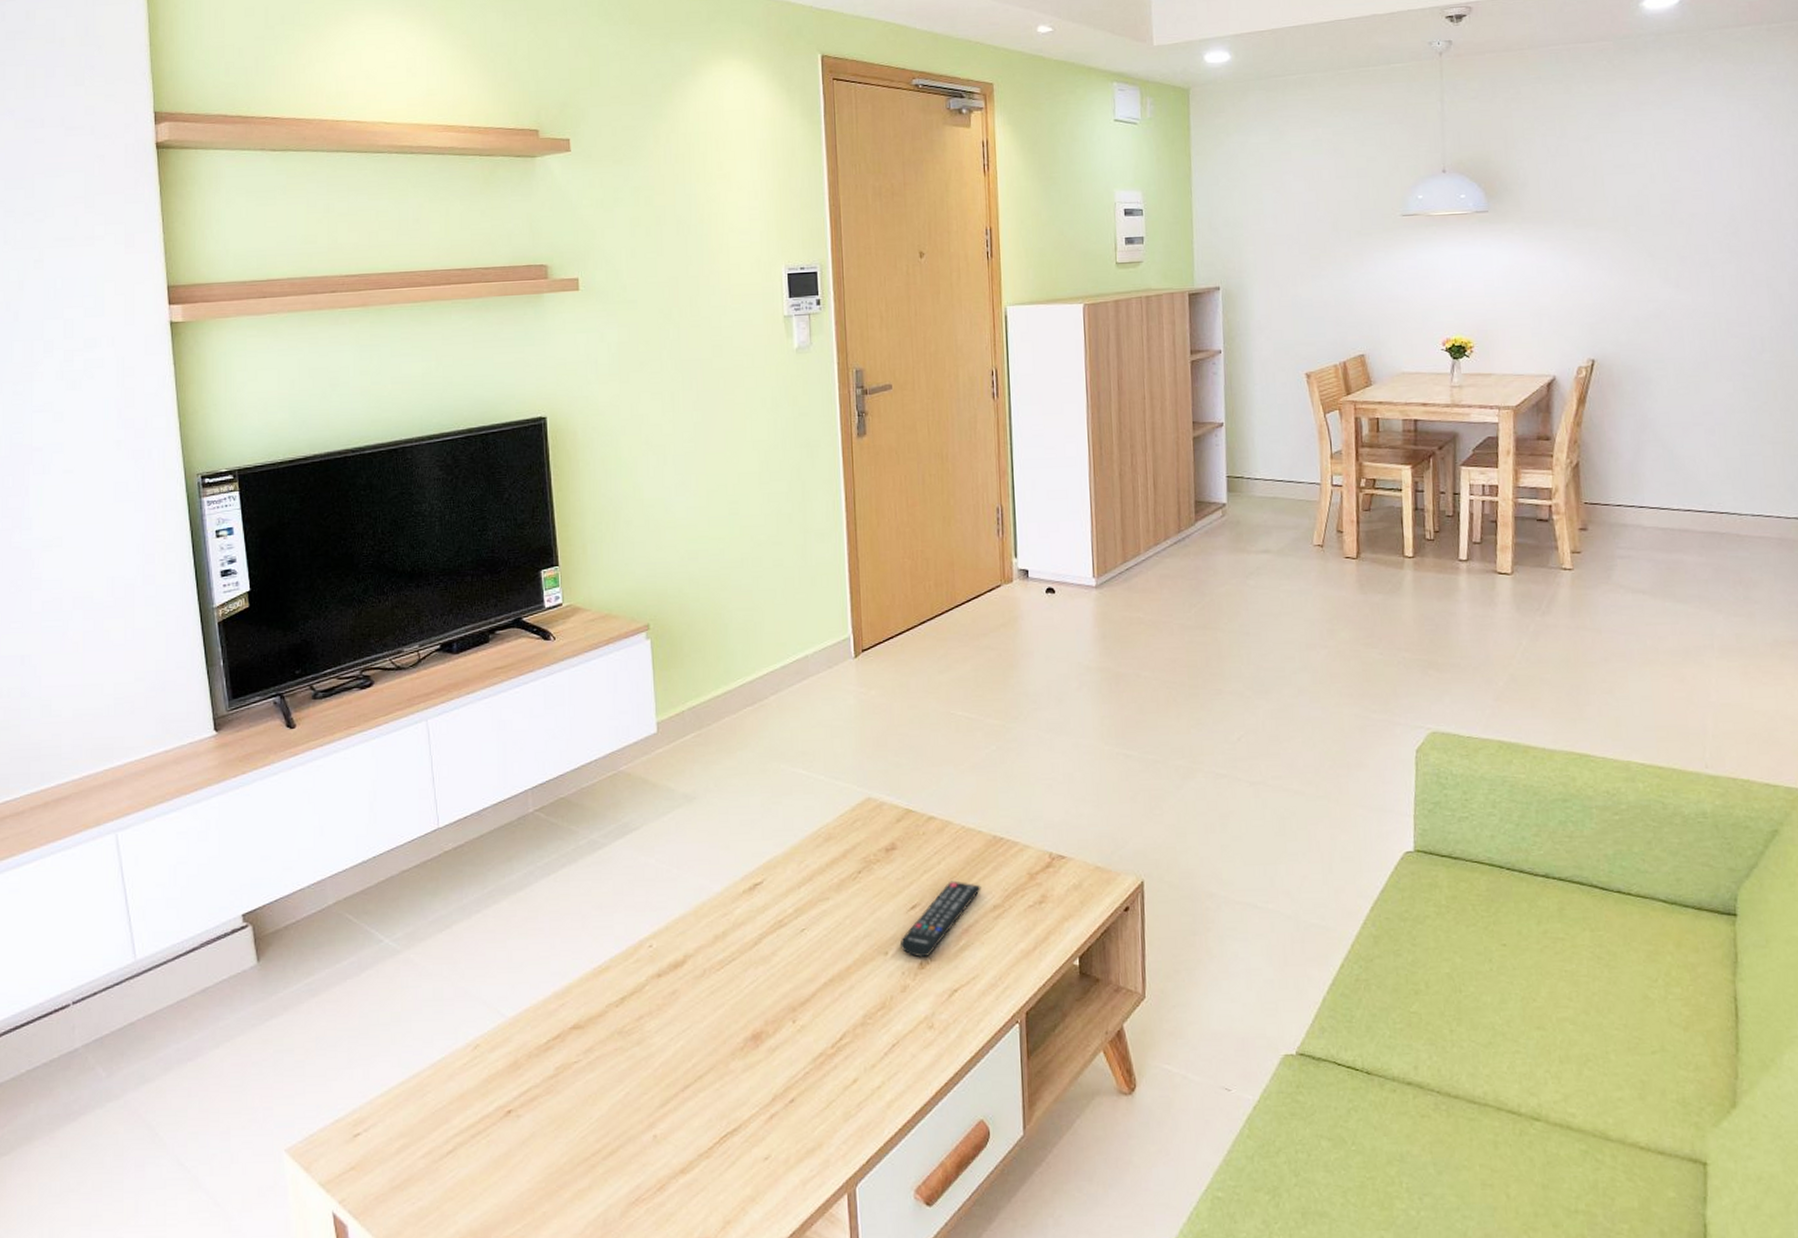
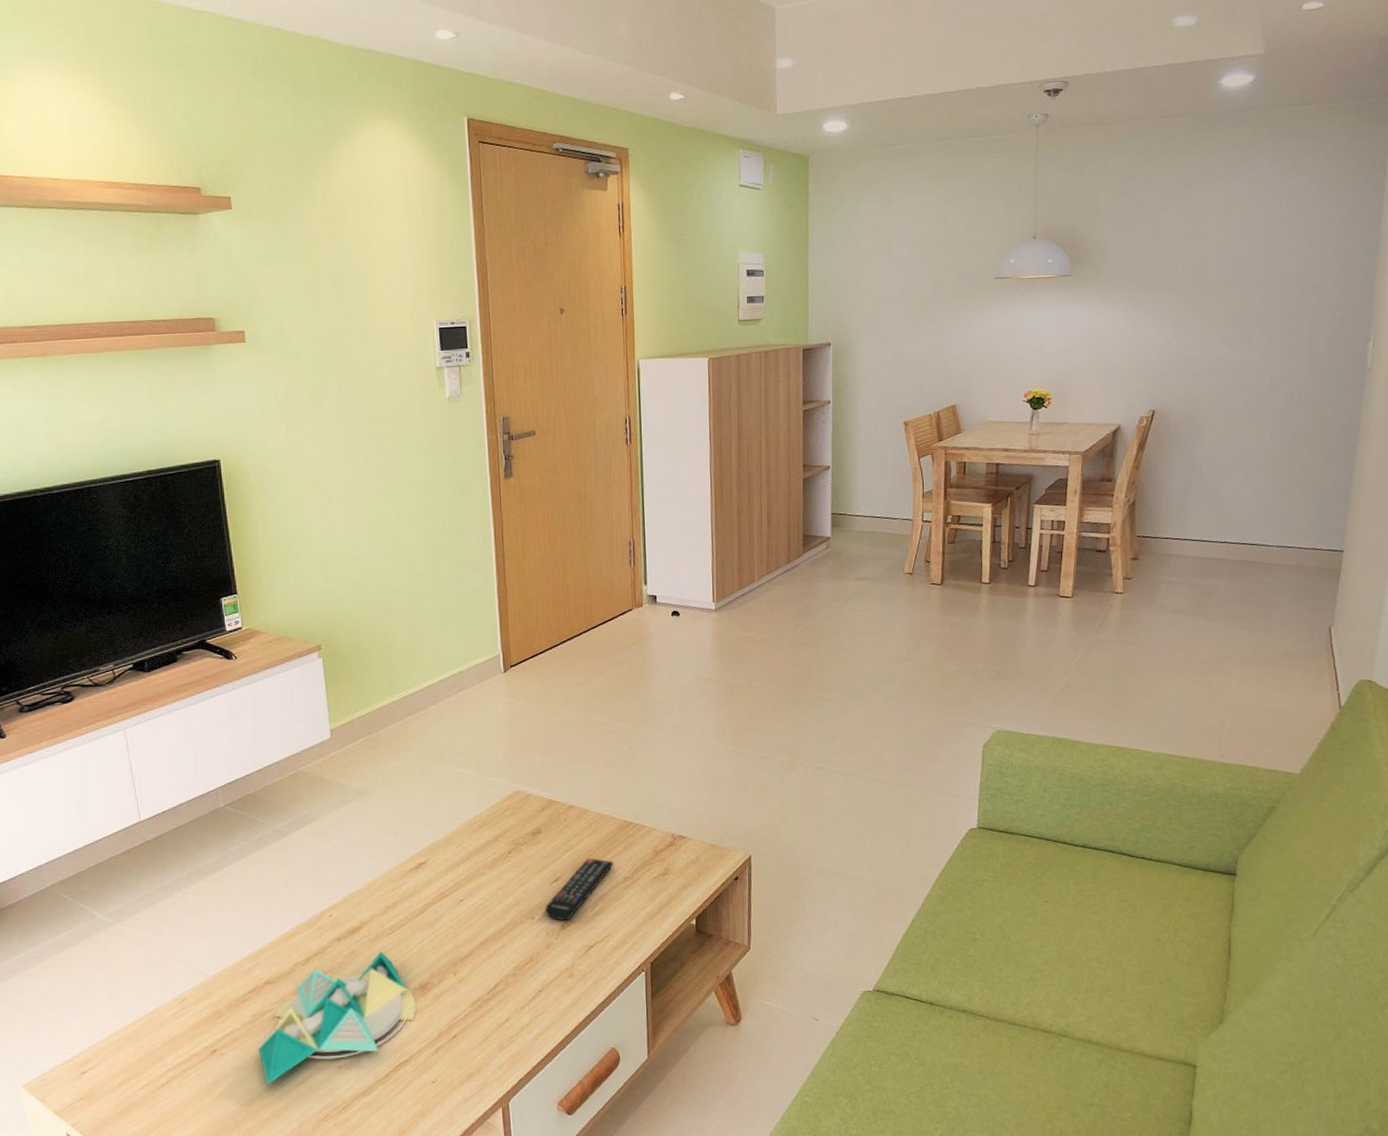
board game: none [561,990,747,1157] -> present [258,950,417,1085]

